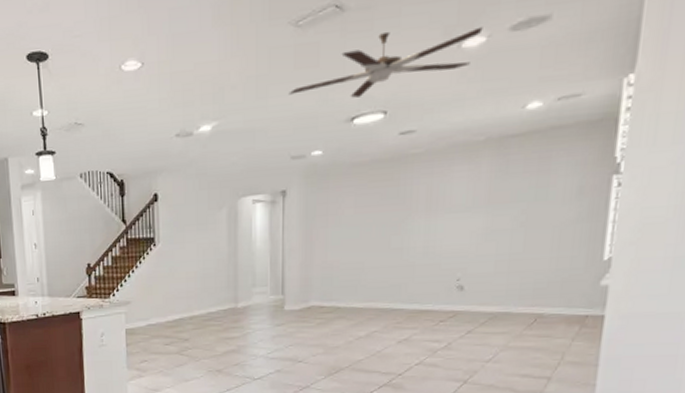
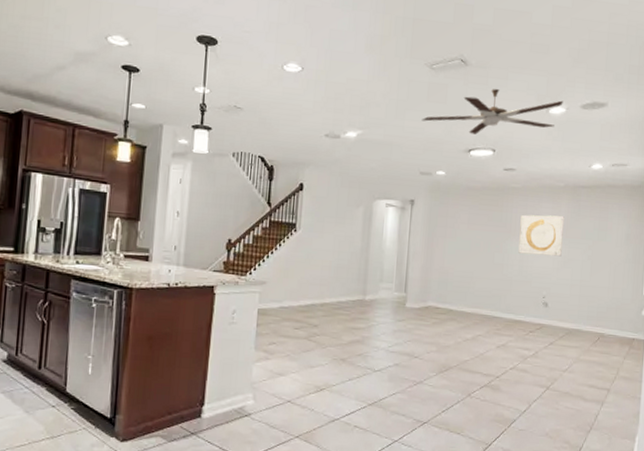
wall art: none [422,177,486,232] -> present [518,214,564,257]

